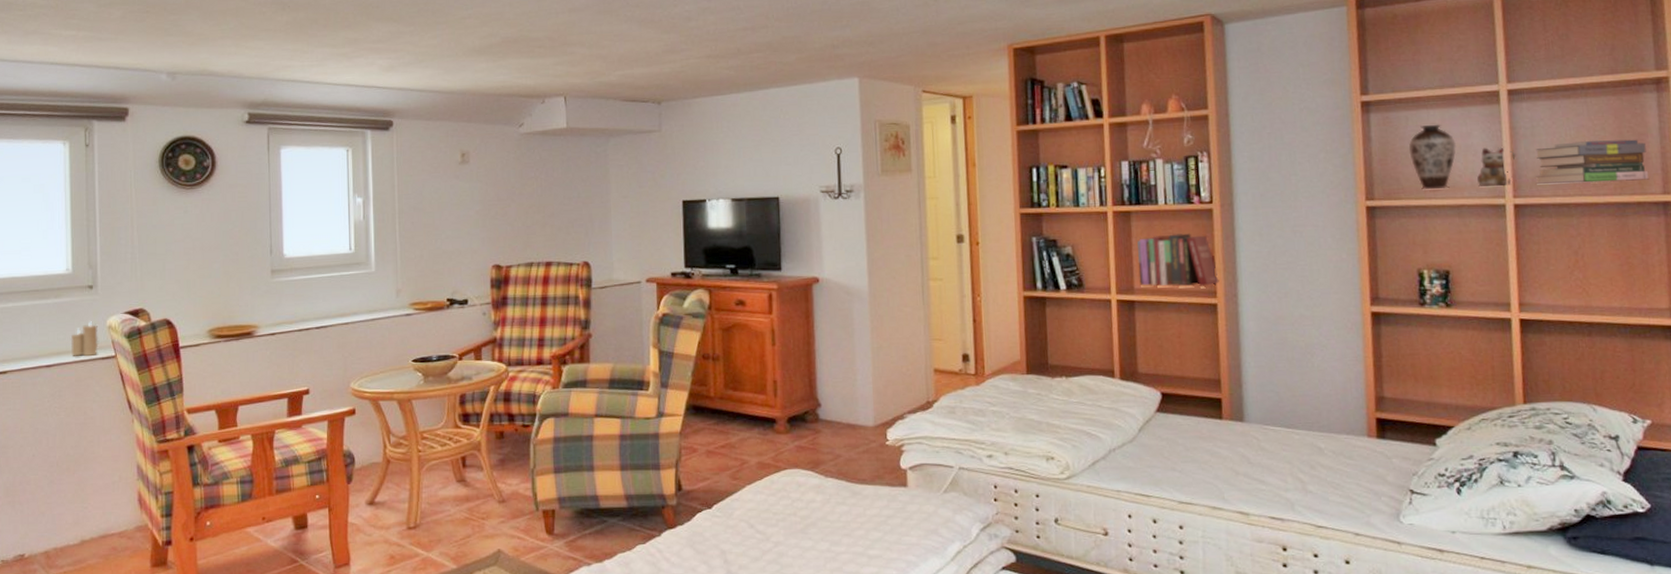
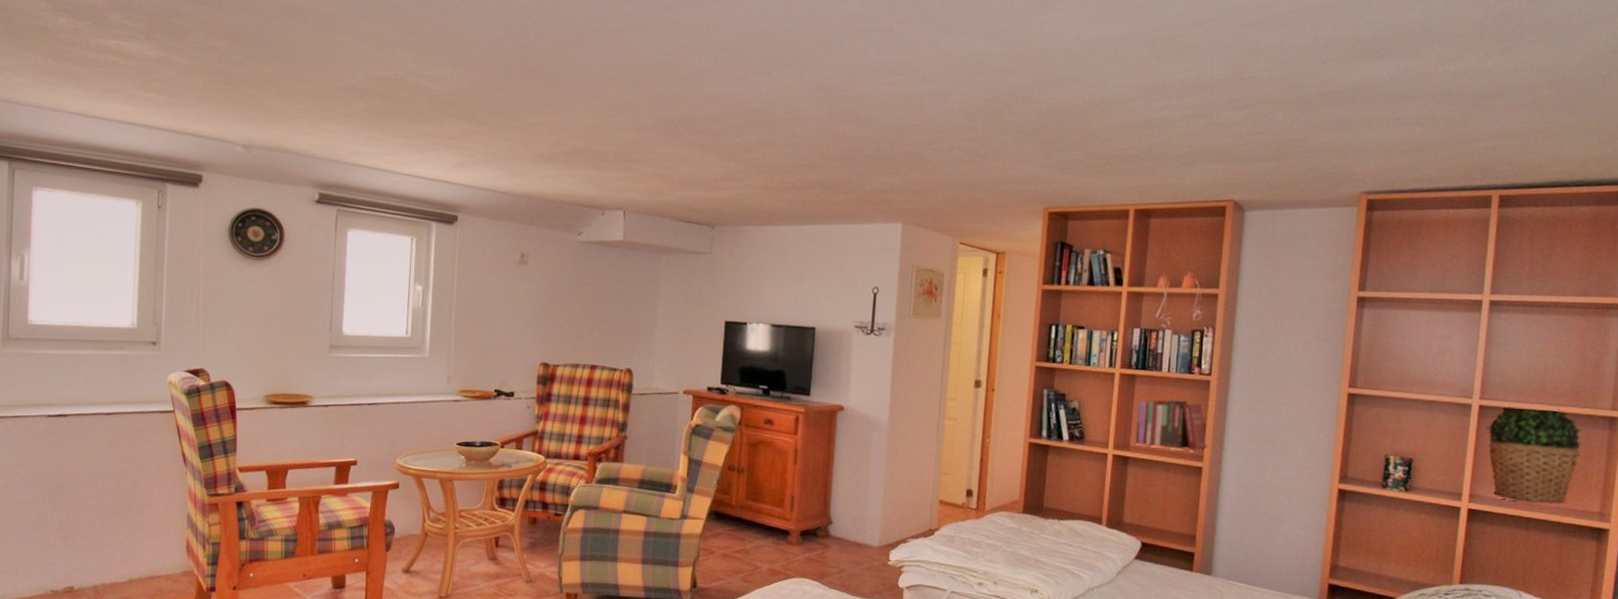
candle: present [70,321,99,357] -> none [131,376,158,409]
decorative vase: present [1408,124,1456,189] -> none [1393,324,1436,384]
decorative figurine: present [1477,147,1516,186] -> none [1450,351,1488,387]
potted plant: none [1528,200,1637,306] -> present [1489,406,1581,505]
books: present [1536,139,1649,185] -> none [1502,354,1604,396]

